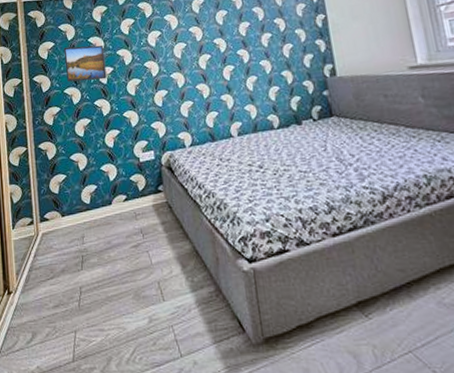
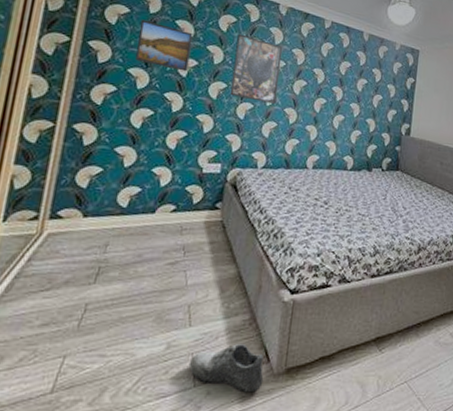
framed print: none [139,29,187,89] -> present [229,33,283,104]
shoe: none [171,314,244,363] -> present [188,343,264,393]

